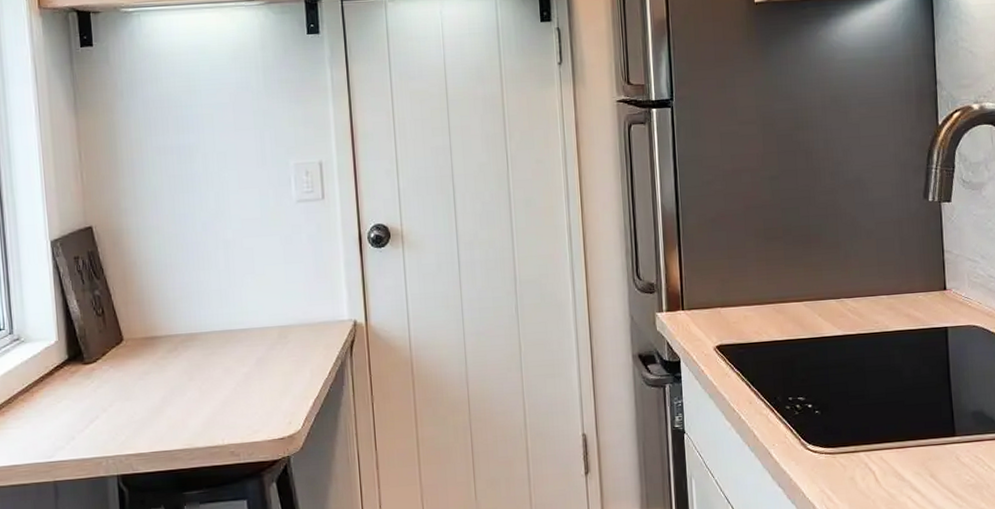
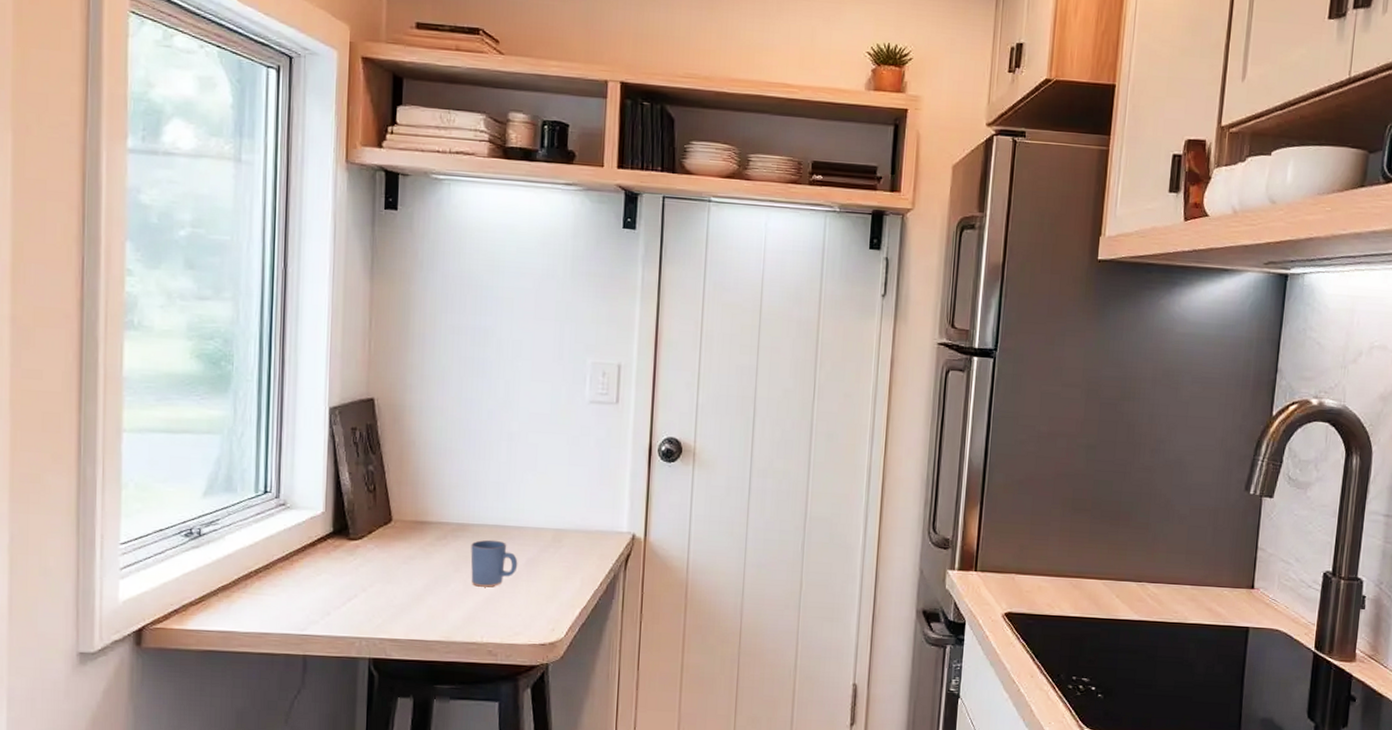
mug: none [201,345,249,392] -> present [470,539,518,587]

